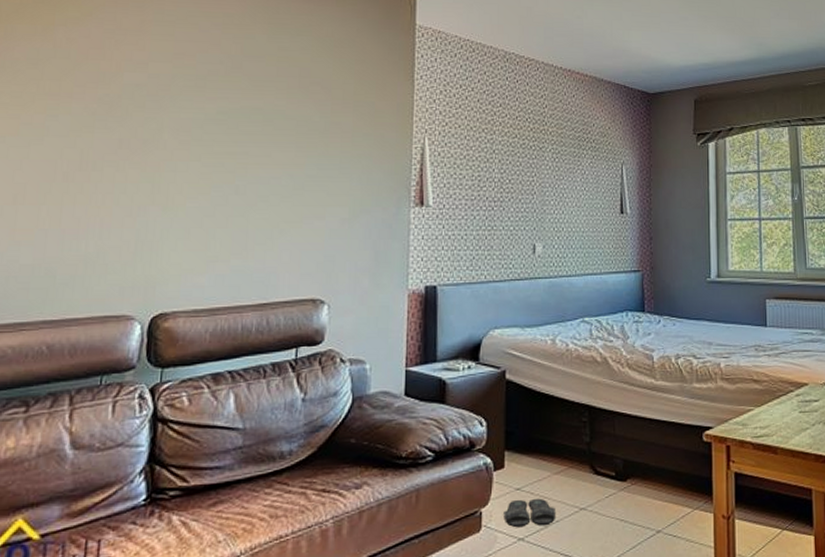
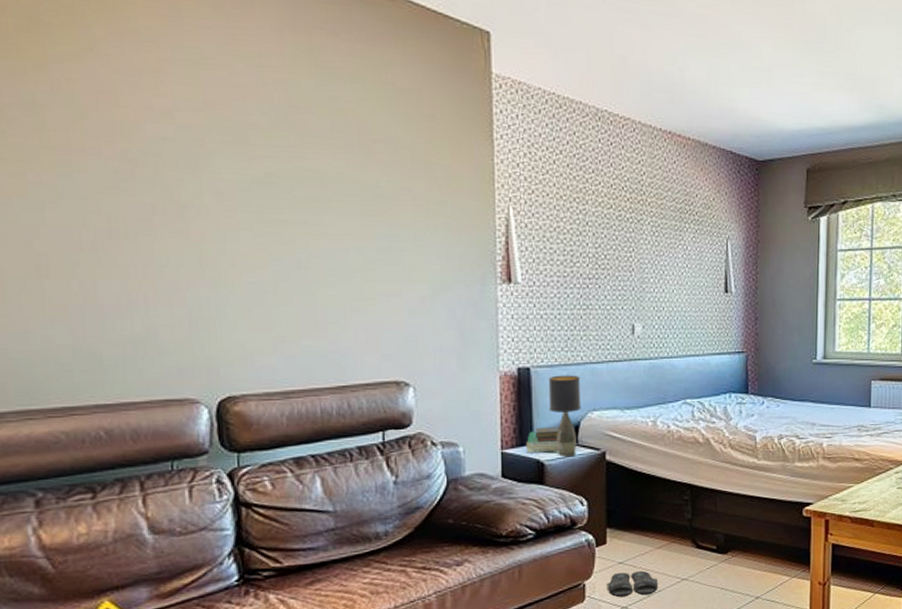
books: none [429,344,462,371] -> present [526,426,559,453]
table lamp: none [452,293,484,376] -> present [548,375,582,457]

